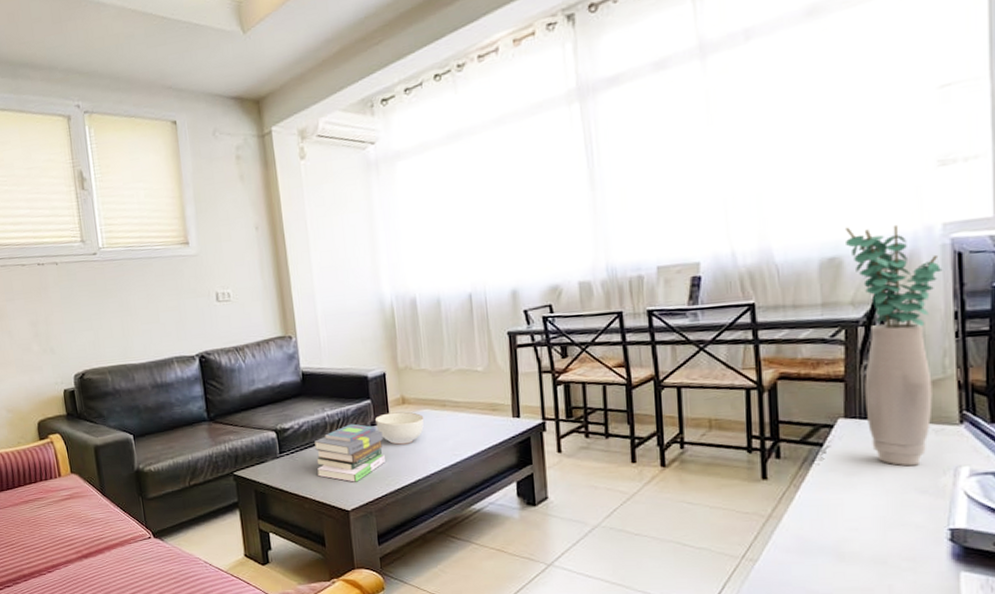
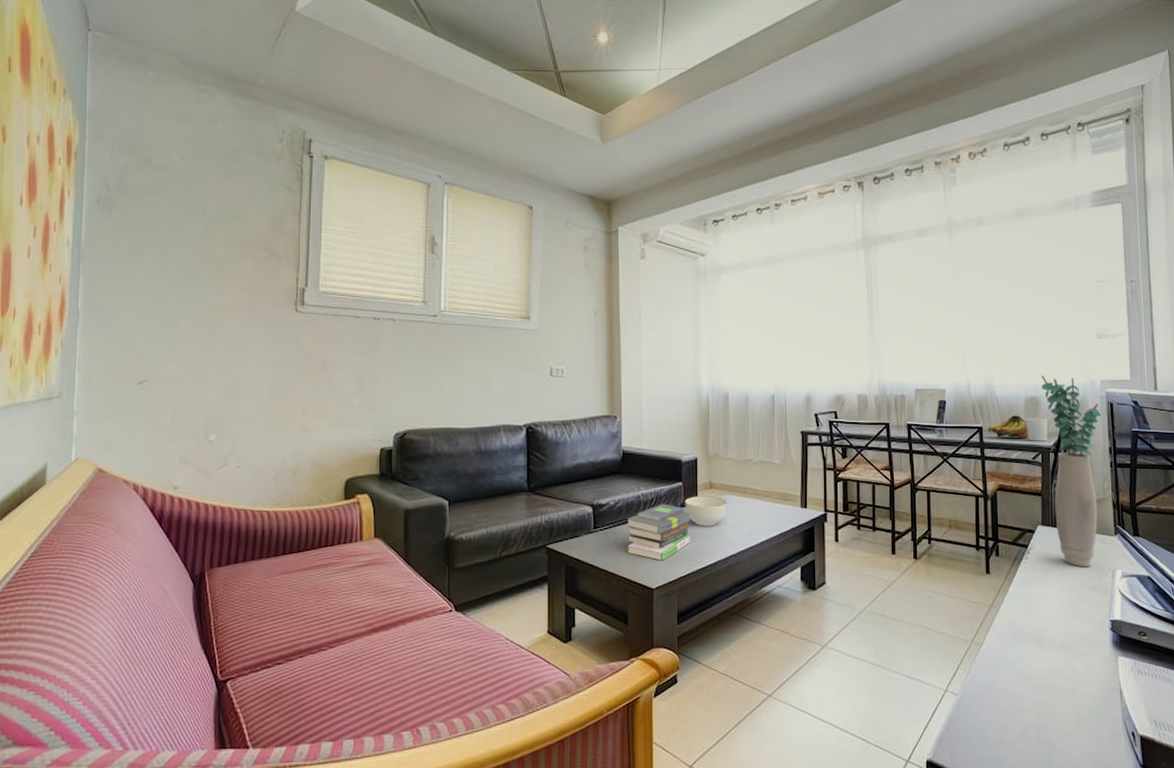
fruit: none [763,283,825,315] -> present [988,415,1029,439]
candle holder: none [819,282,855,315] -> present [1024,417,1048,441]

